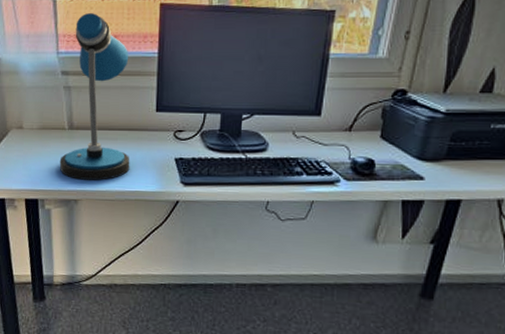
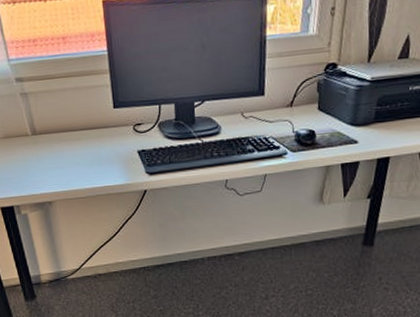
desk lamp: present [59,13,130,181] -> none [22,16,97,183]

